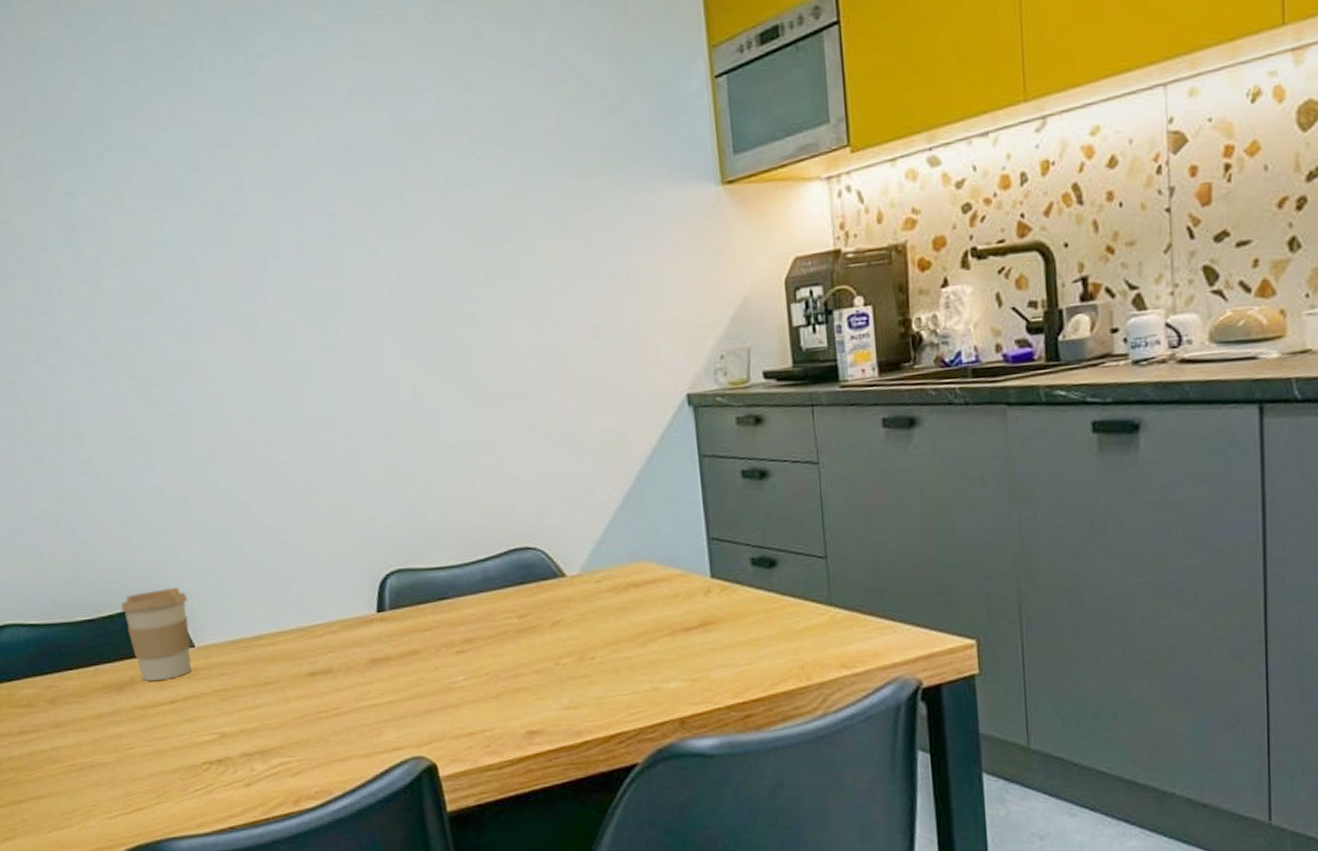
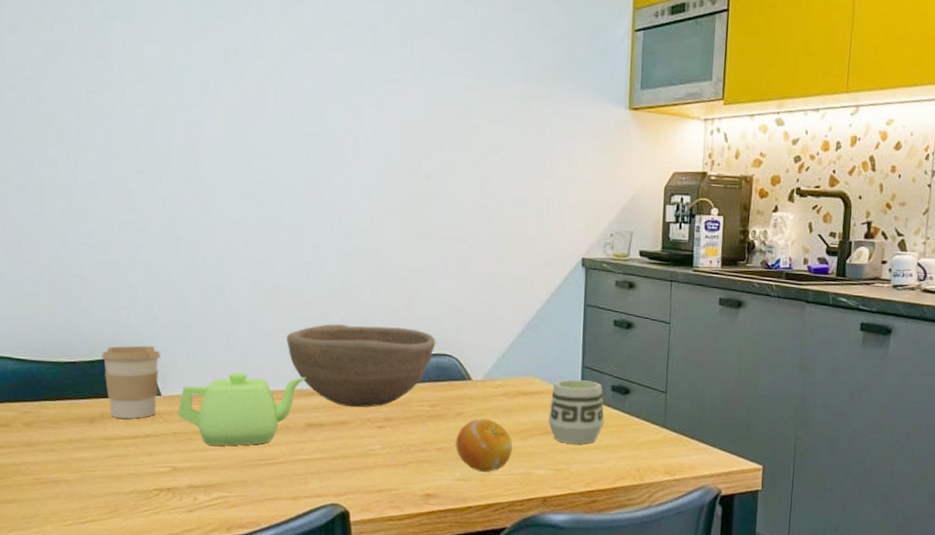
teapot: none [217,600,362,701] -> present [178,372,307,446]
bowl: none [330,520,514,632] -> present [287,324,436,408]
fruit: none [556,624,631,695] -> present [456,418,512,473]
cup: none [672,555,748,644] -> present [548,379,605,444]

